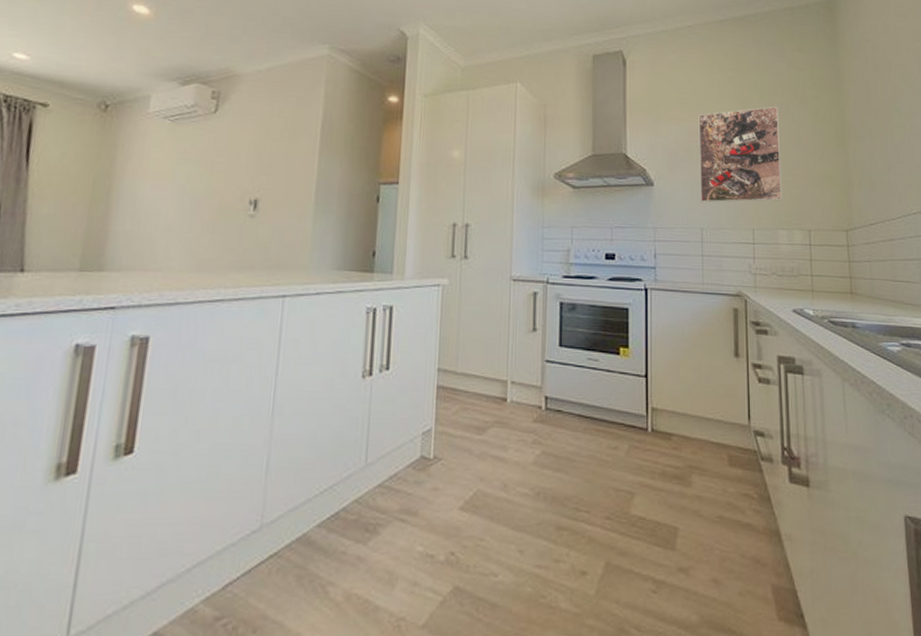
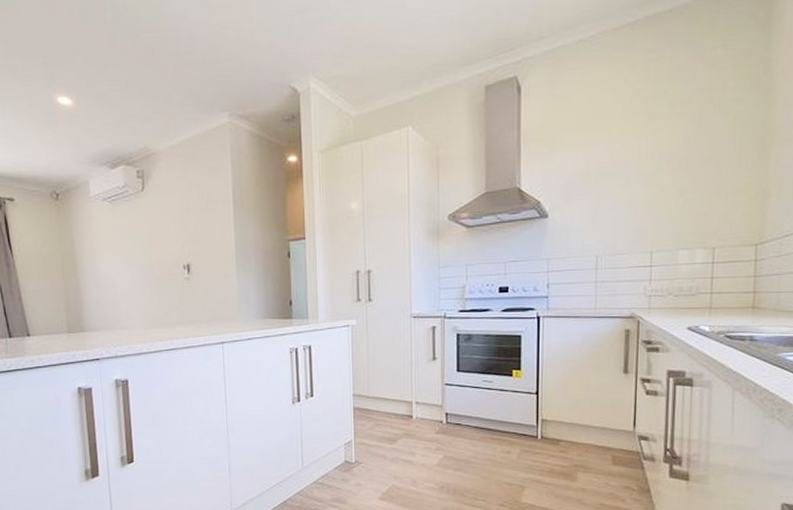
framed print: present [698,106,782,203] -> none [596,116,691,230]

